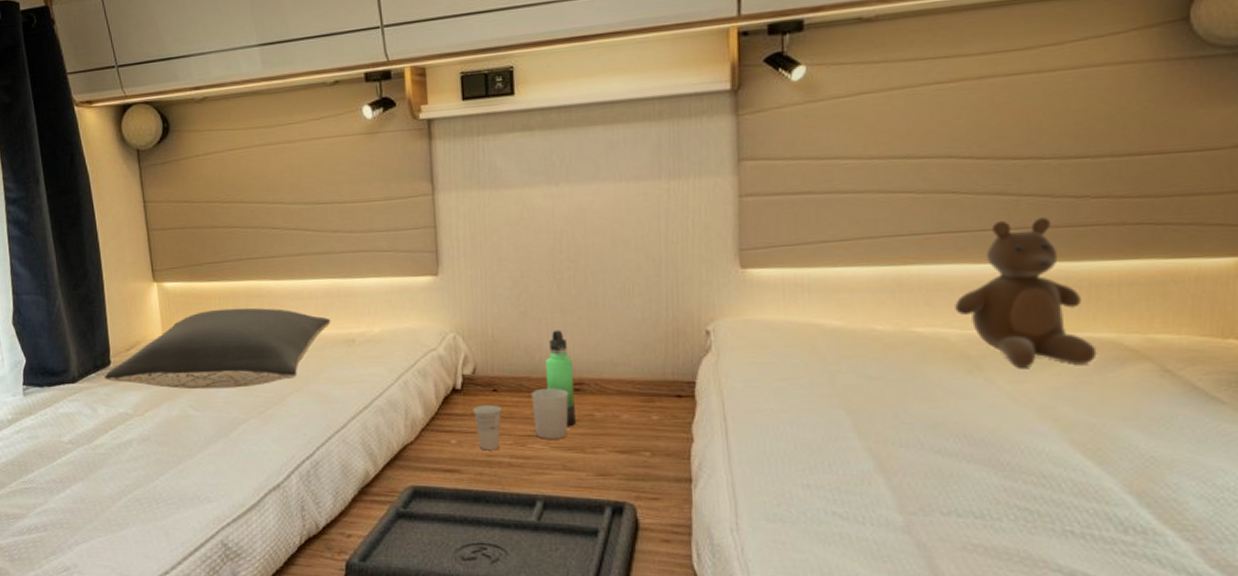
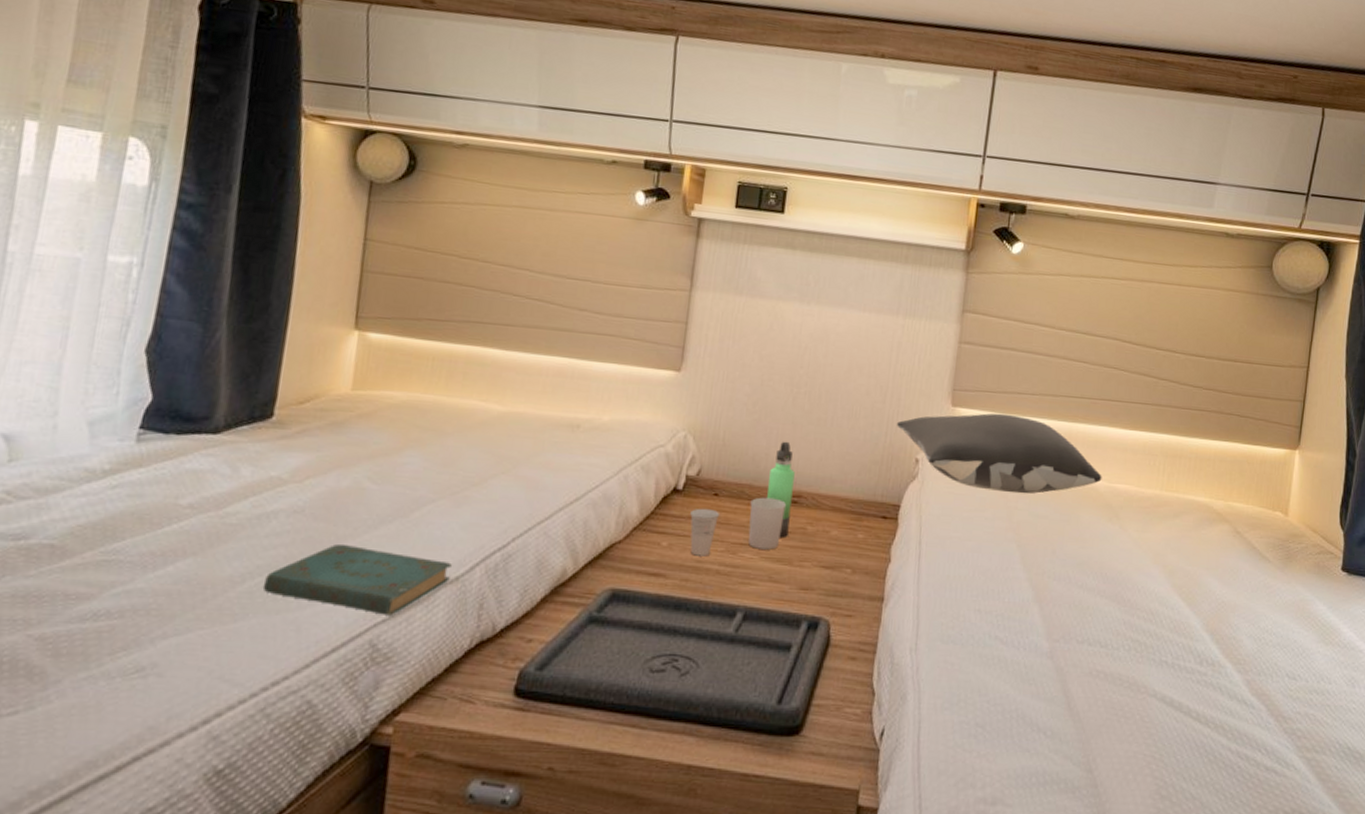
pillow: present [104,307,331,390] -> none [259,371,558,463]
book: none [134,463,273,520] -> present [262,543,453,615]
pillow: none [678,267,952,355] -> present [897,413,1102,494]
teddy bear: present [955,217,1097,368] -> none [1106,396,1196,521]

